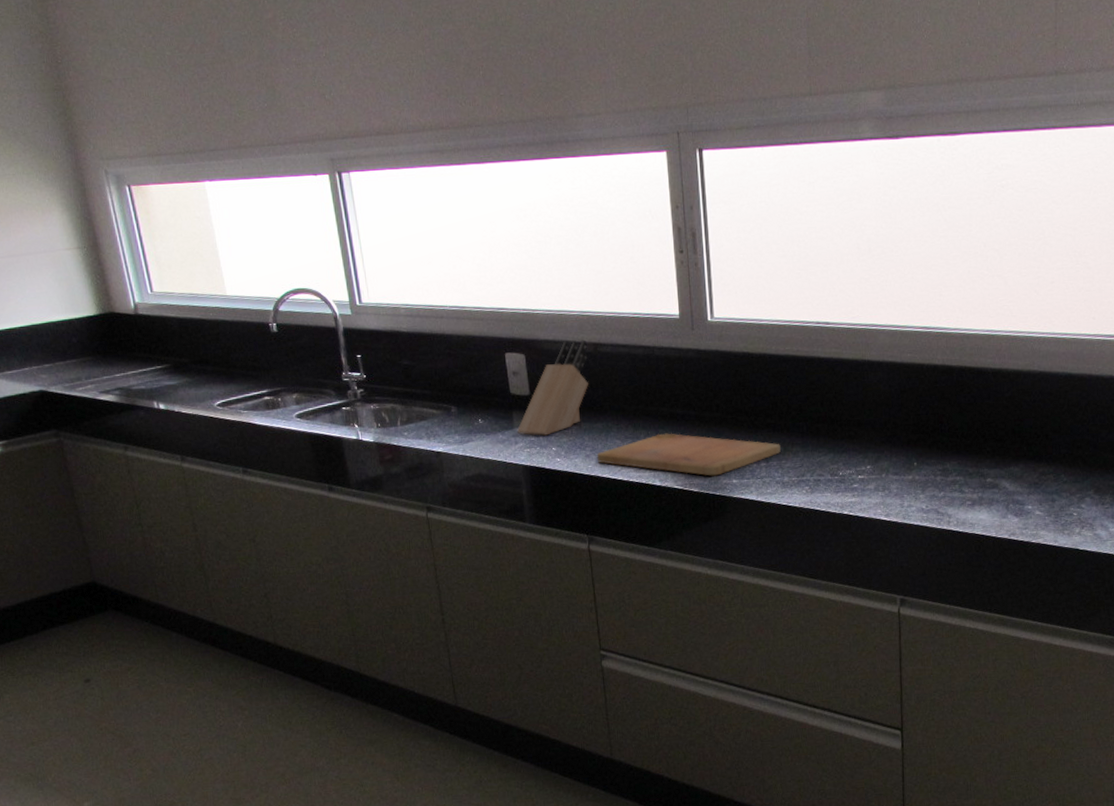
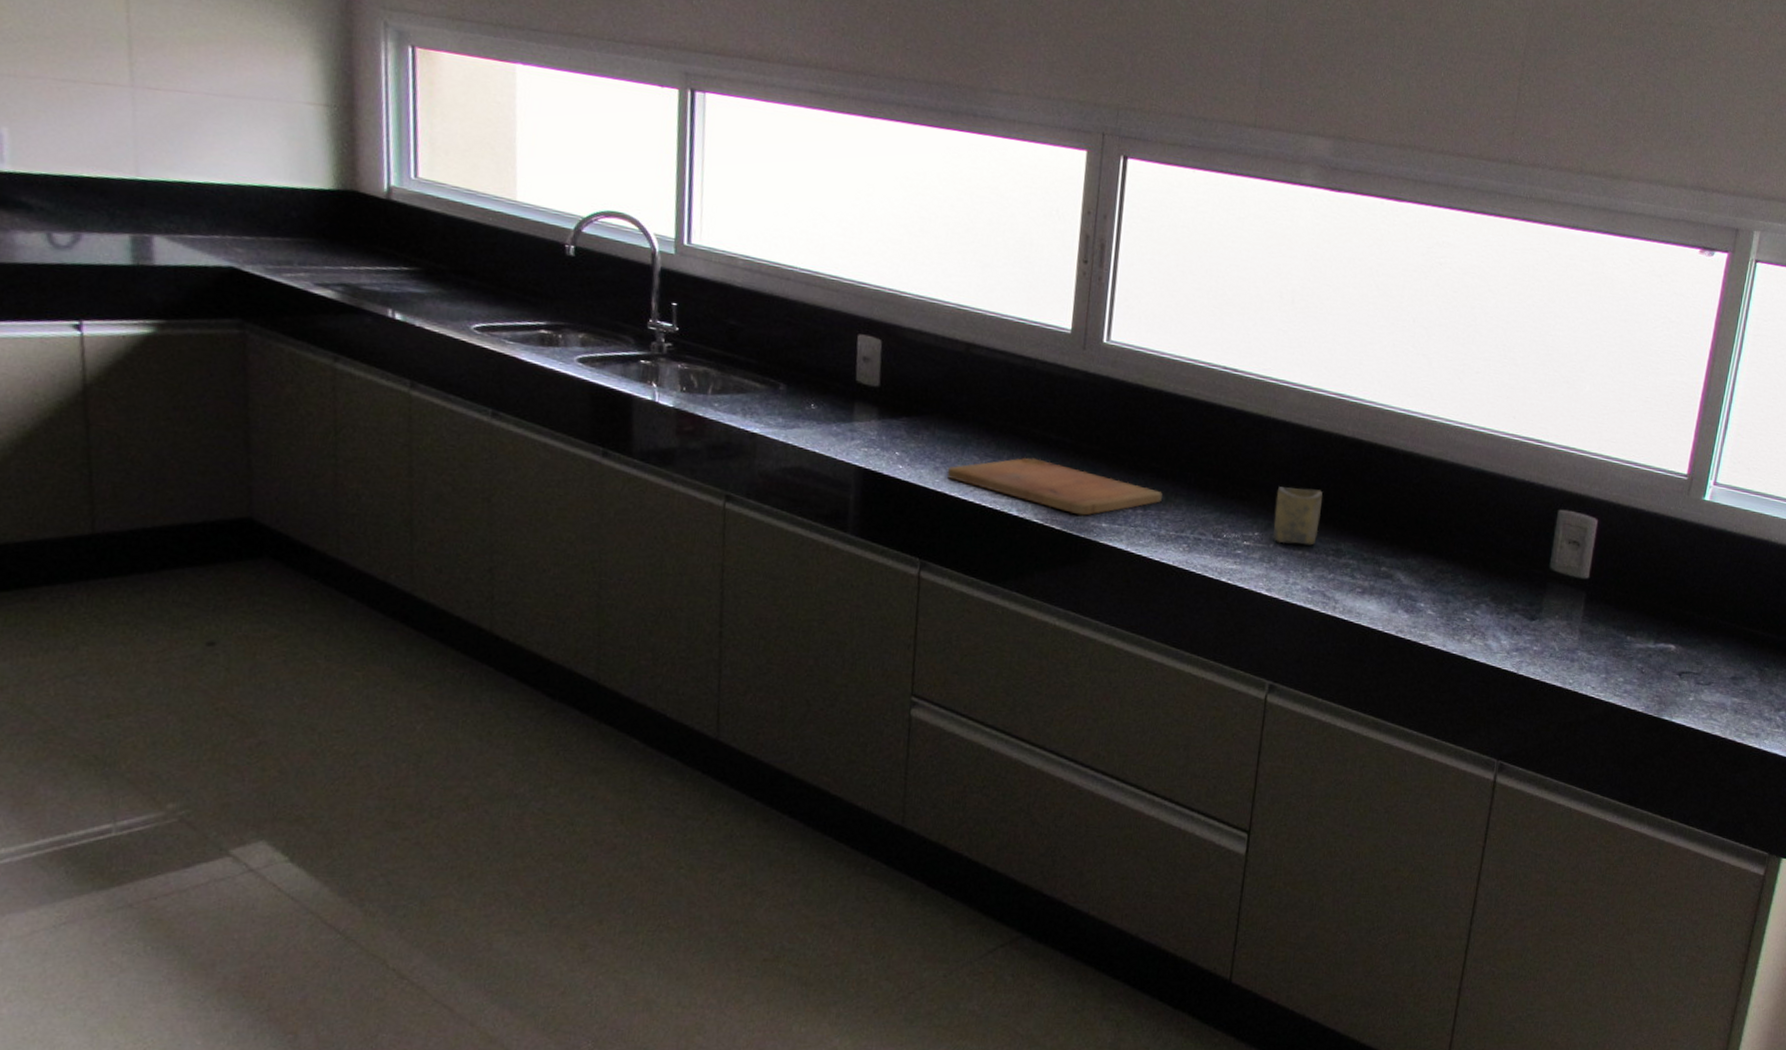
knife block: present [516,340,589,436] -> none [855,333,958,437]
cup: none [881,418,924,472] -> present [1273,486,1323,546]

